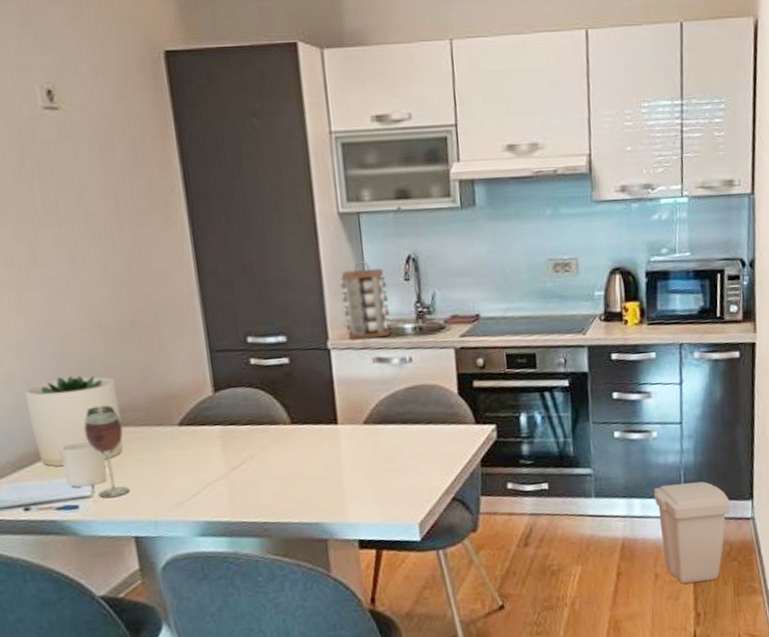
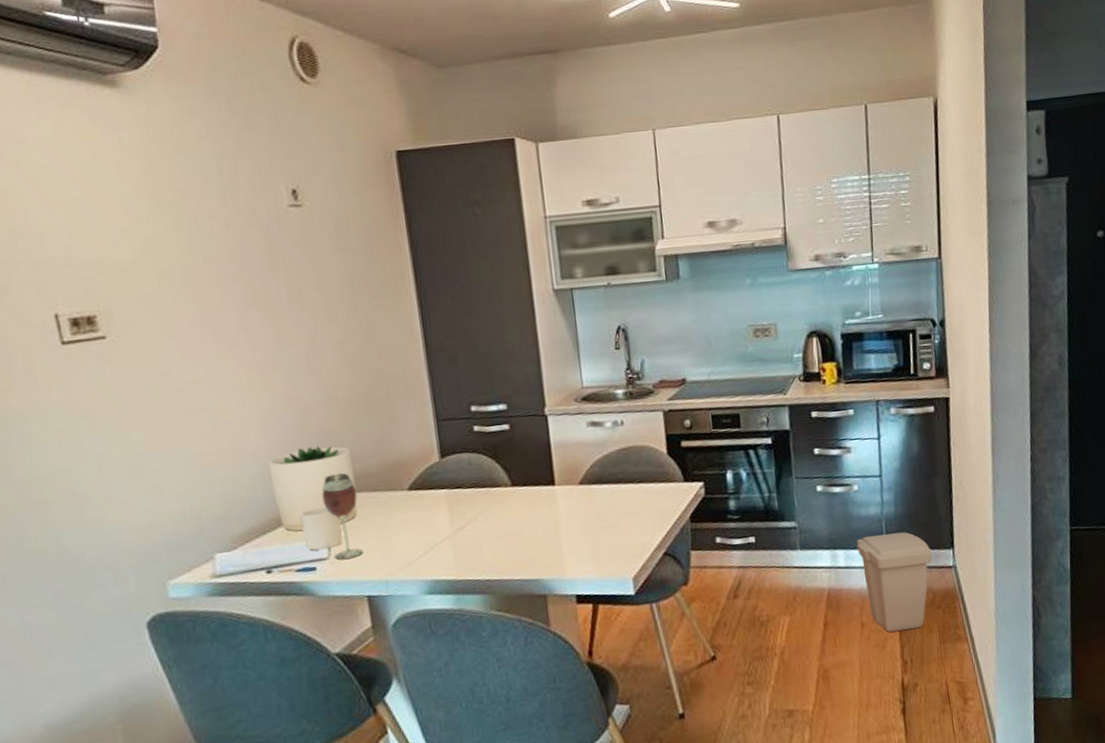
spice rack: present [340,261,392,340] -> none [556,333,604,406]

